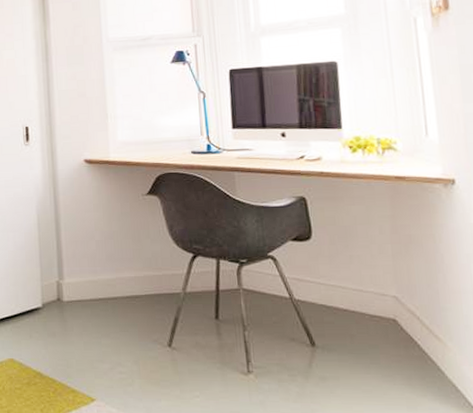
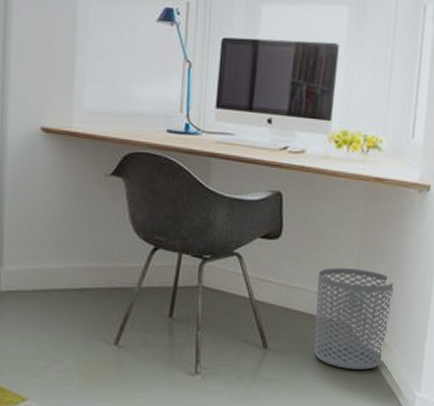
waste bin: none [355,264,439,365] -> present [314,267,394,370]

